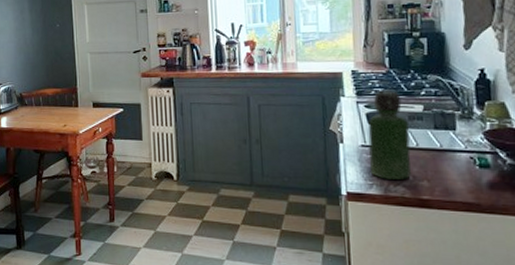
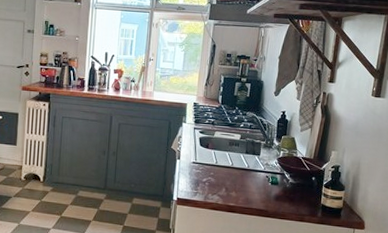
bottle: present [368,90,411,179] -> none [196,120,229,190]

